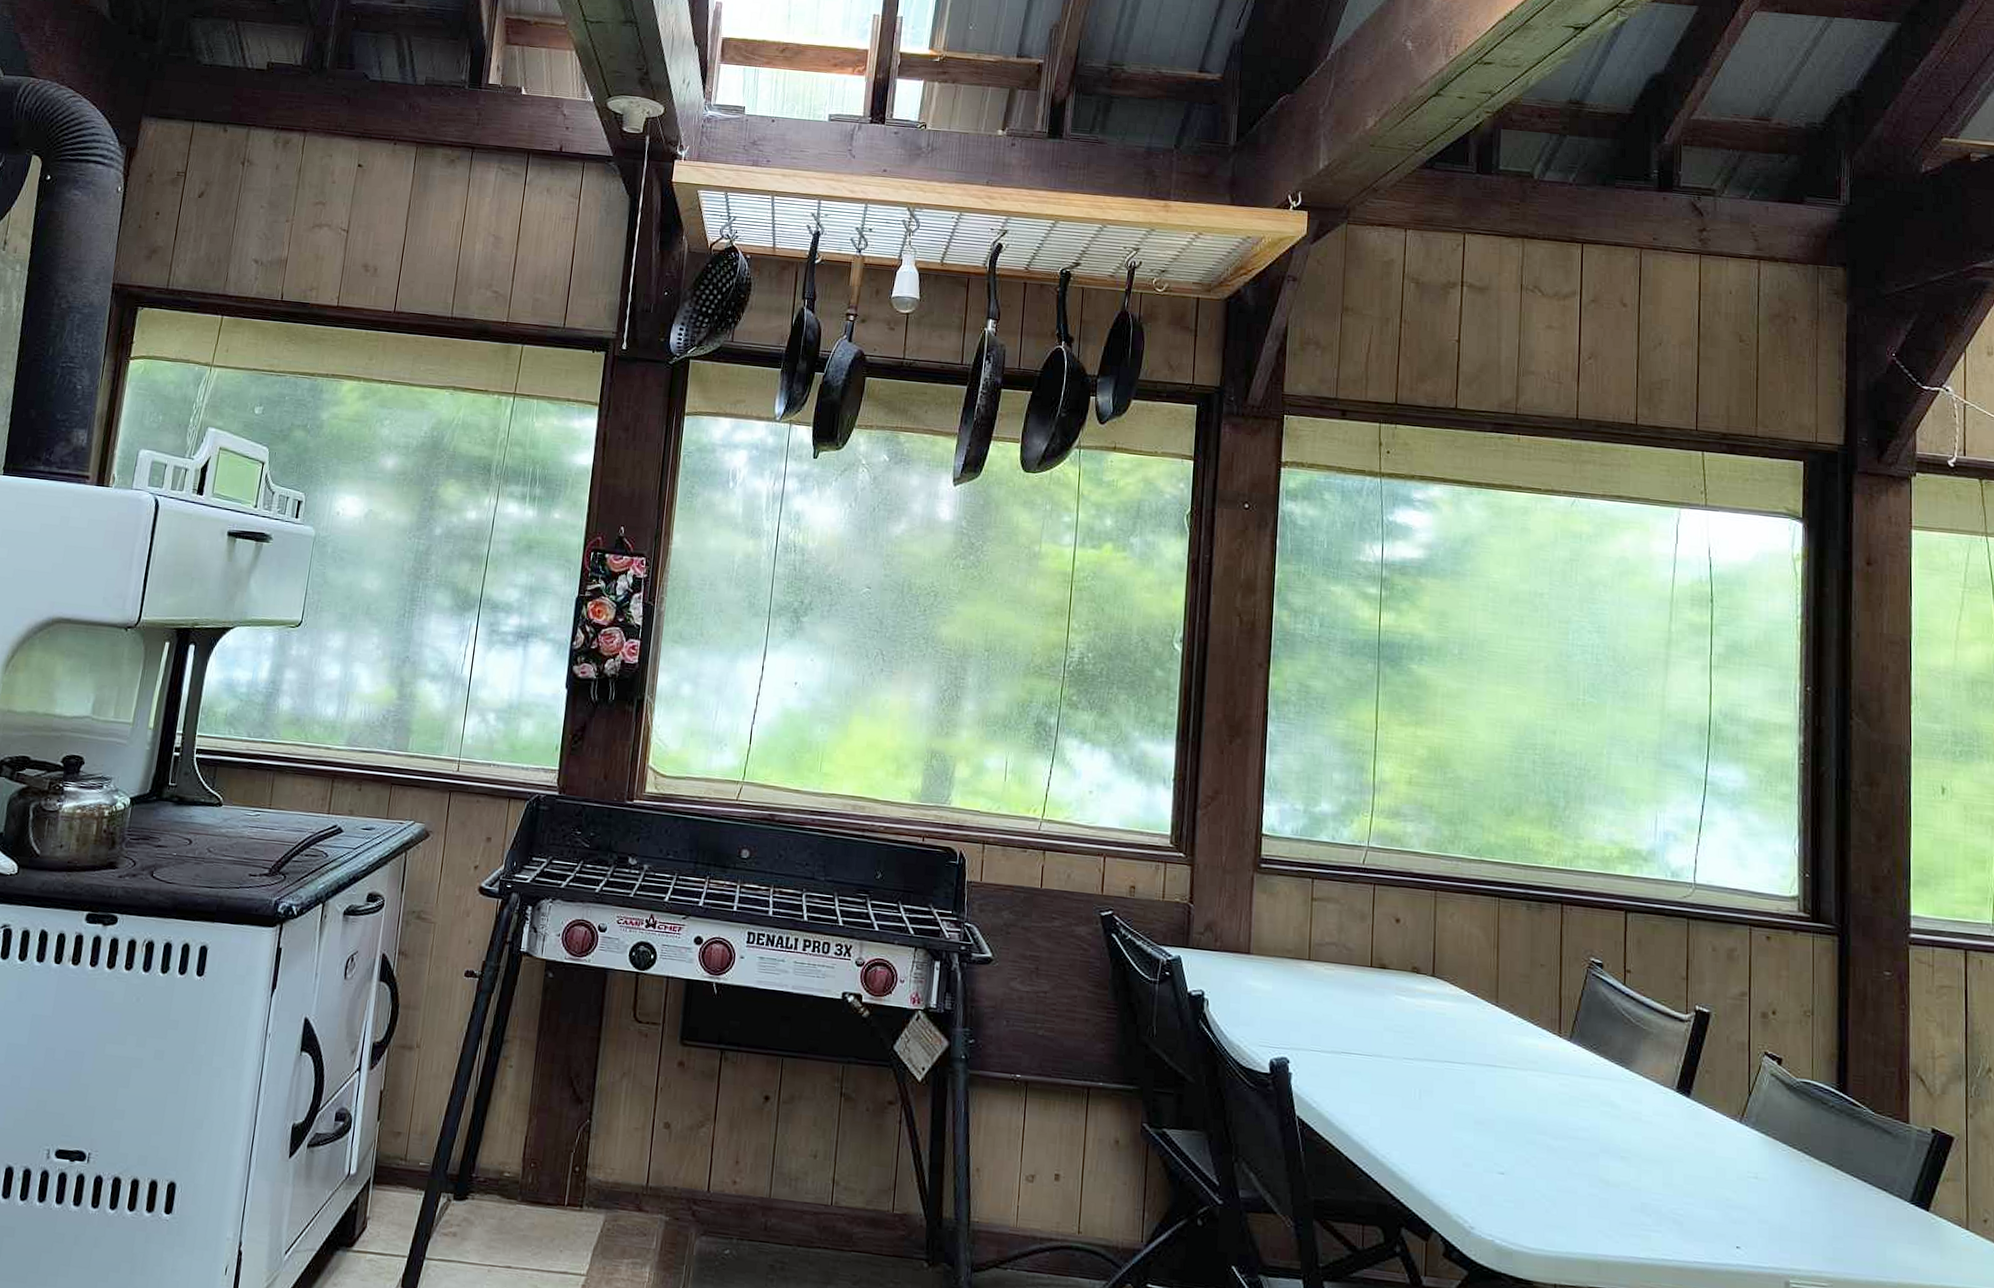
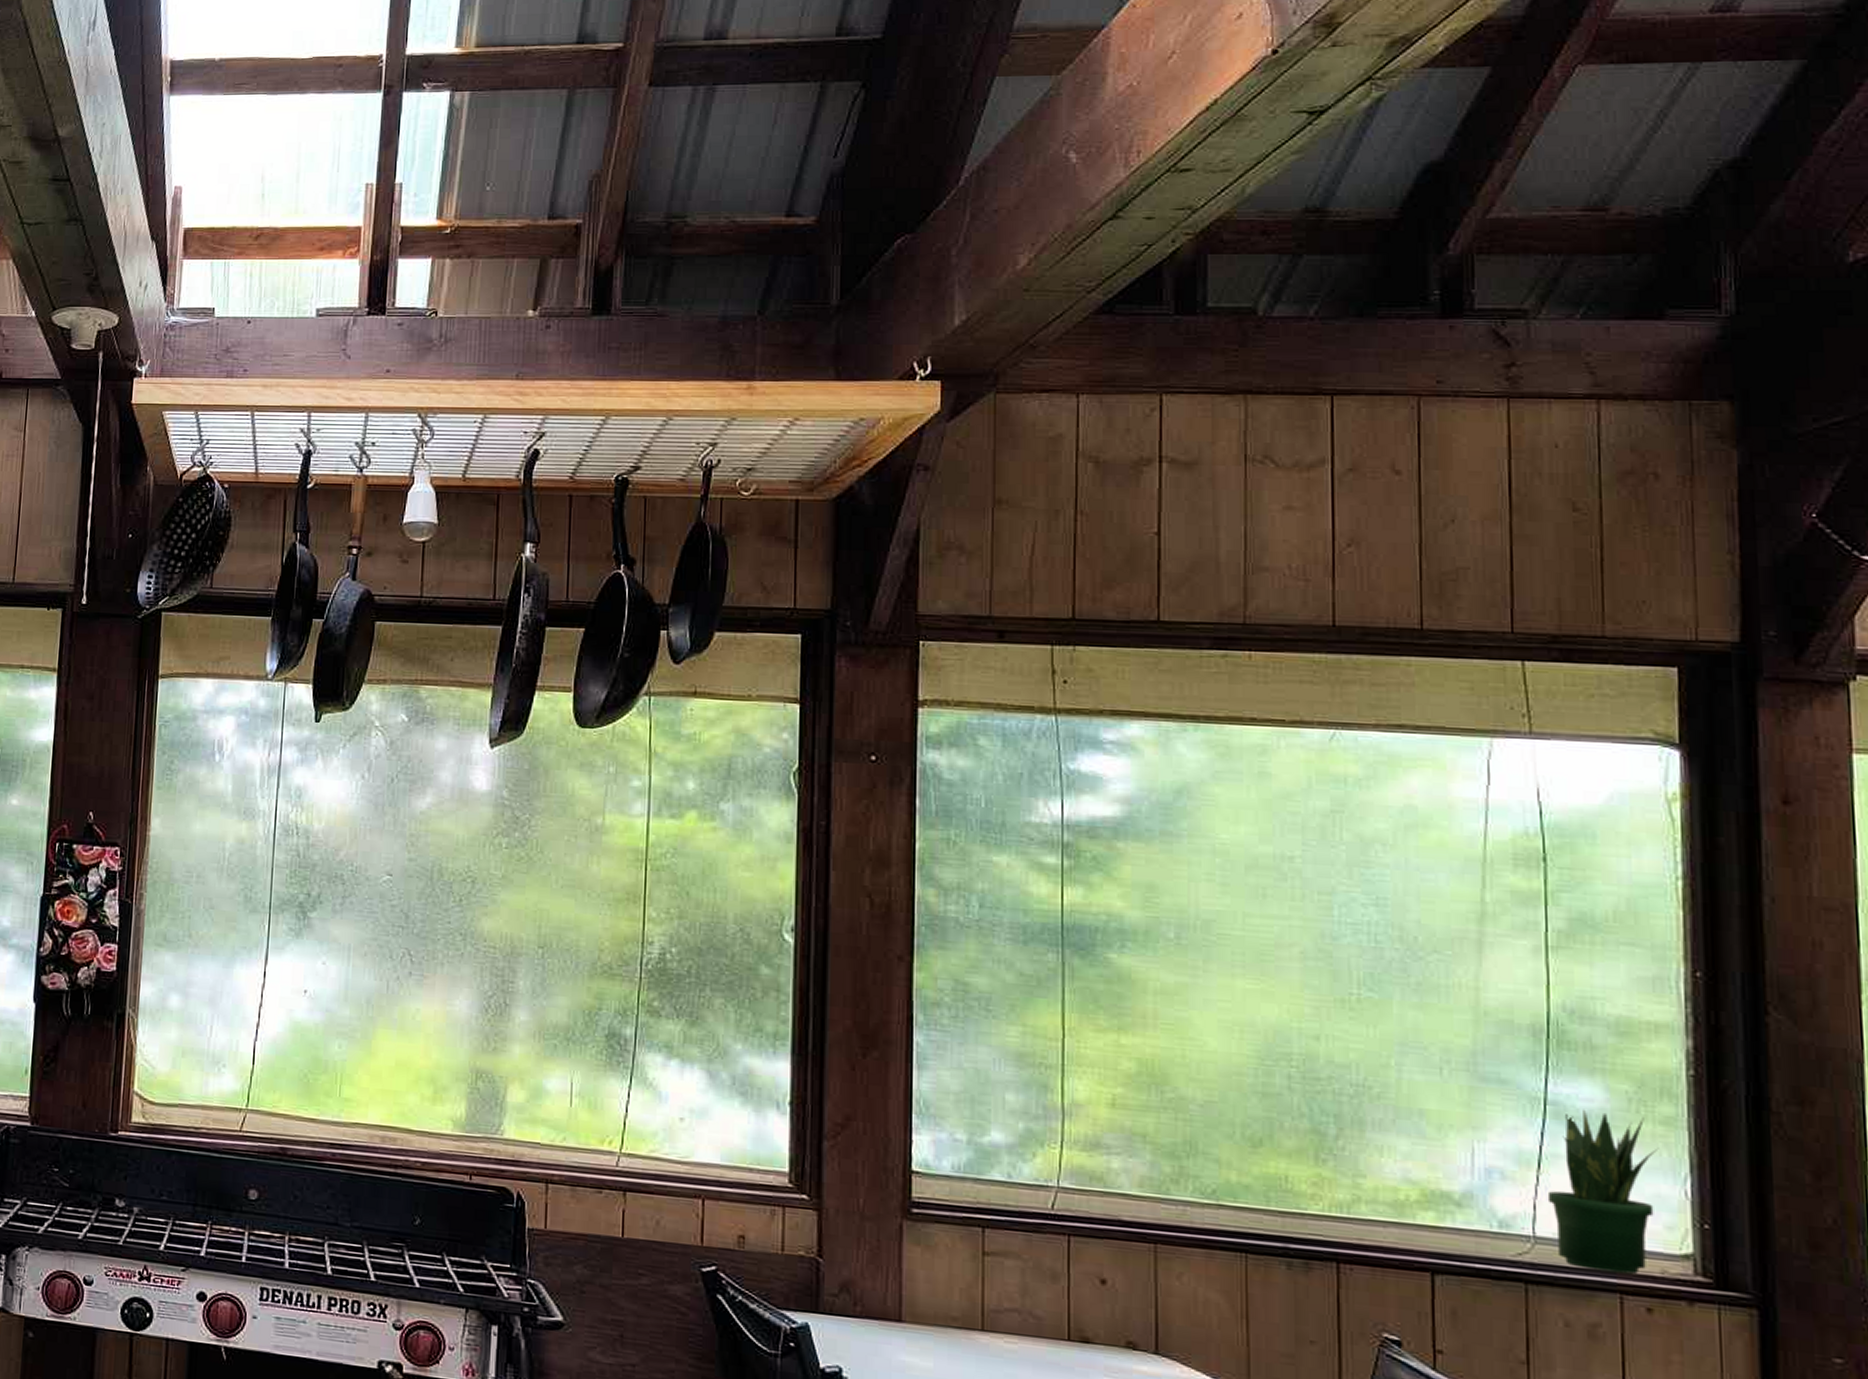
planter: none [1704,788,1779,912] -> present [1547,1109,1659,1275]

